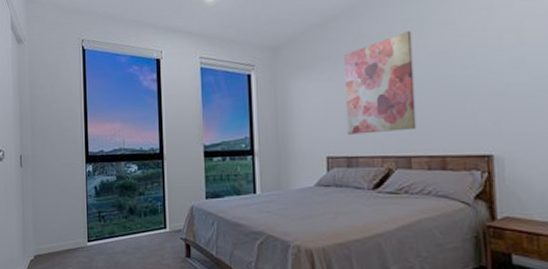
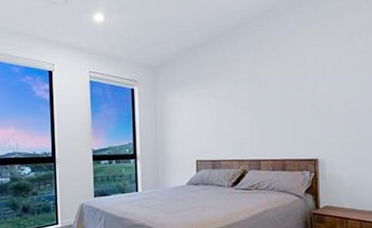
wall art: present [344,31,417,135] -> none [211,59,265,142]

